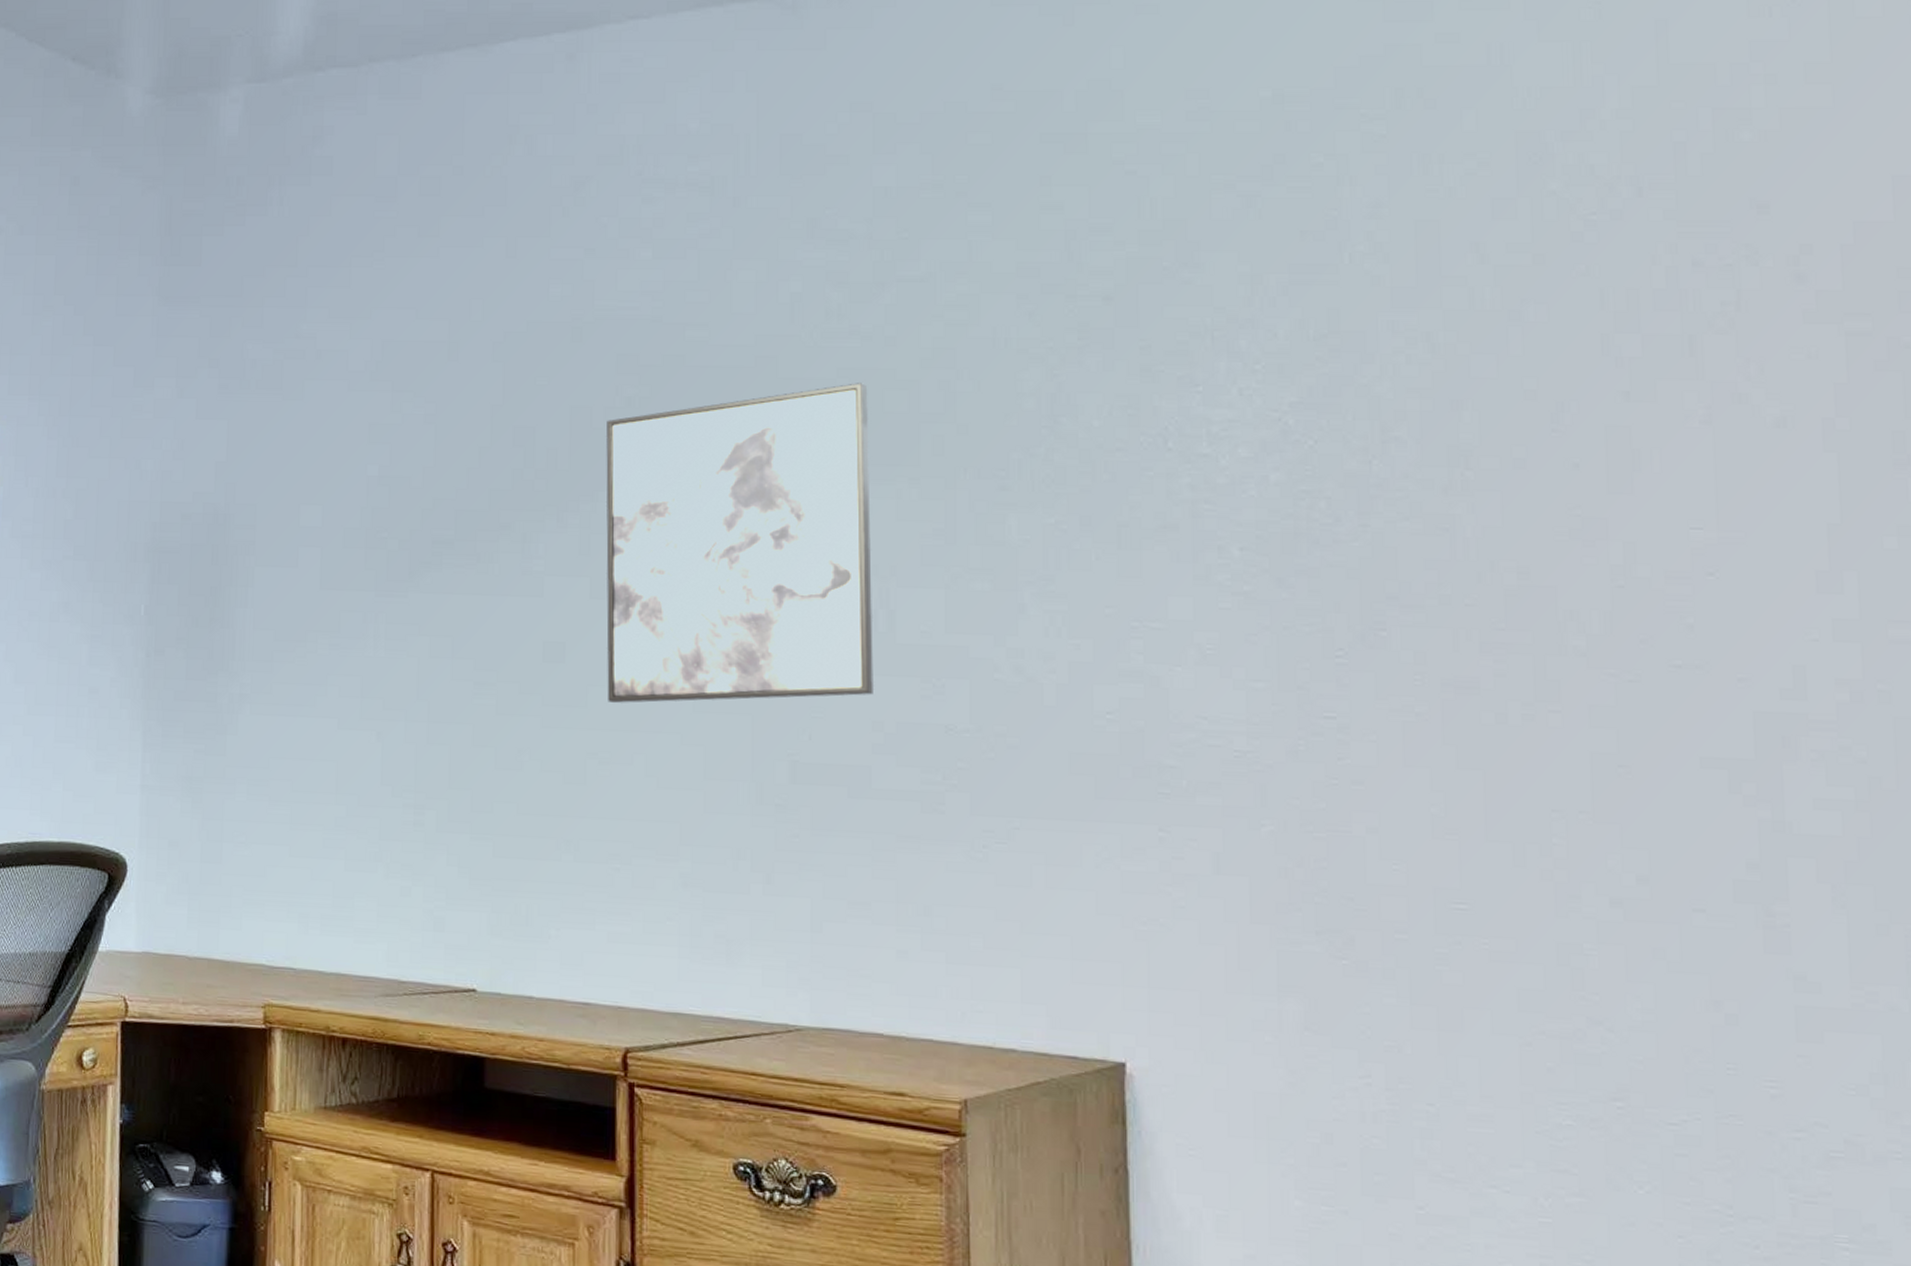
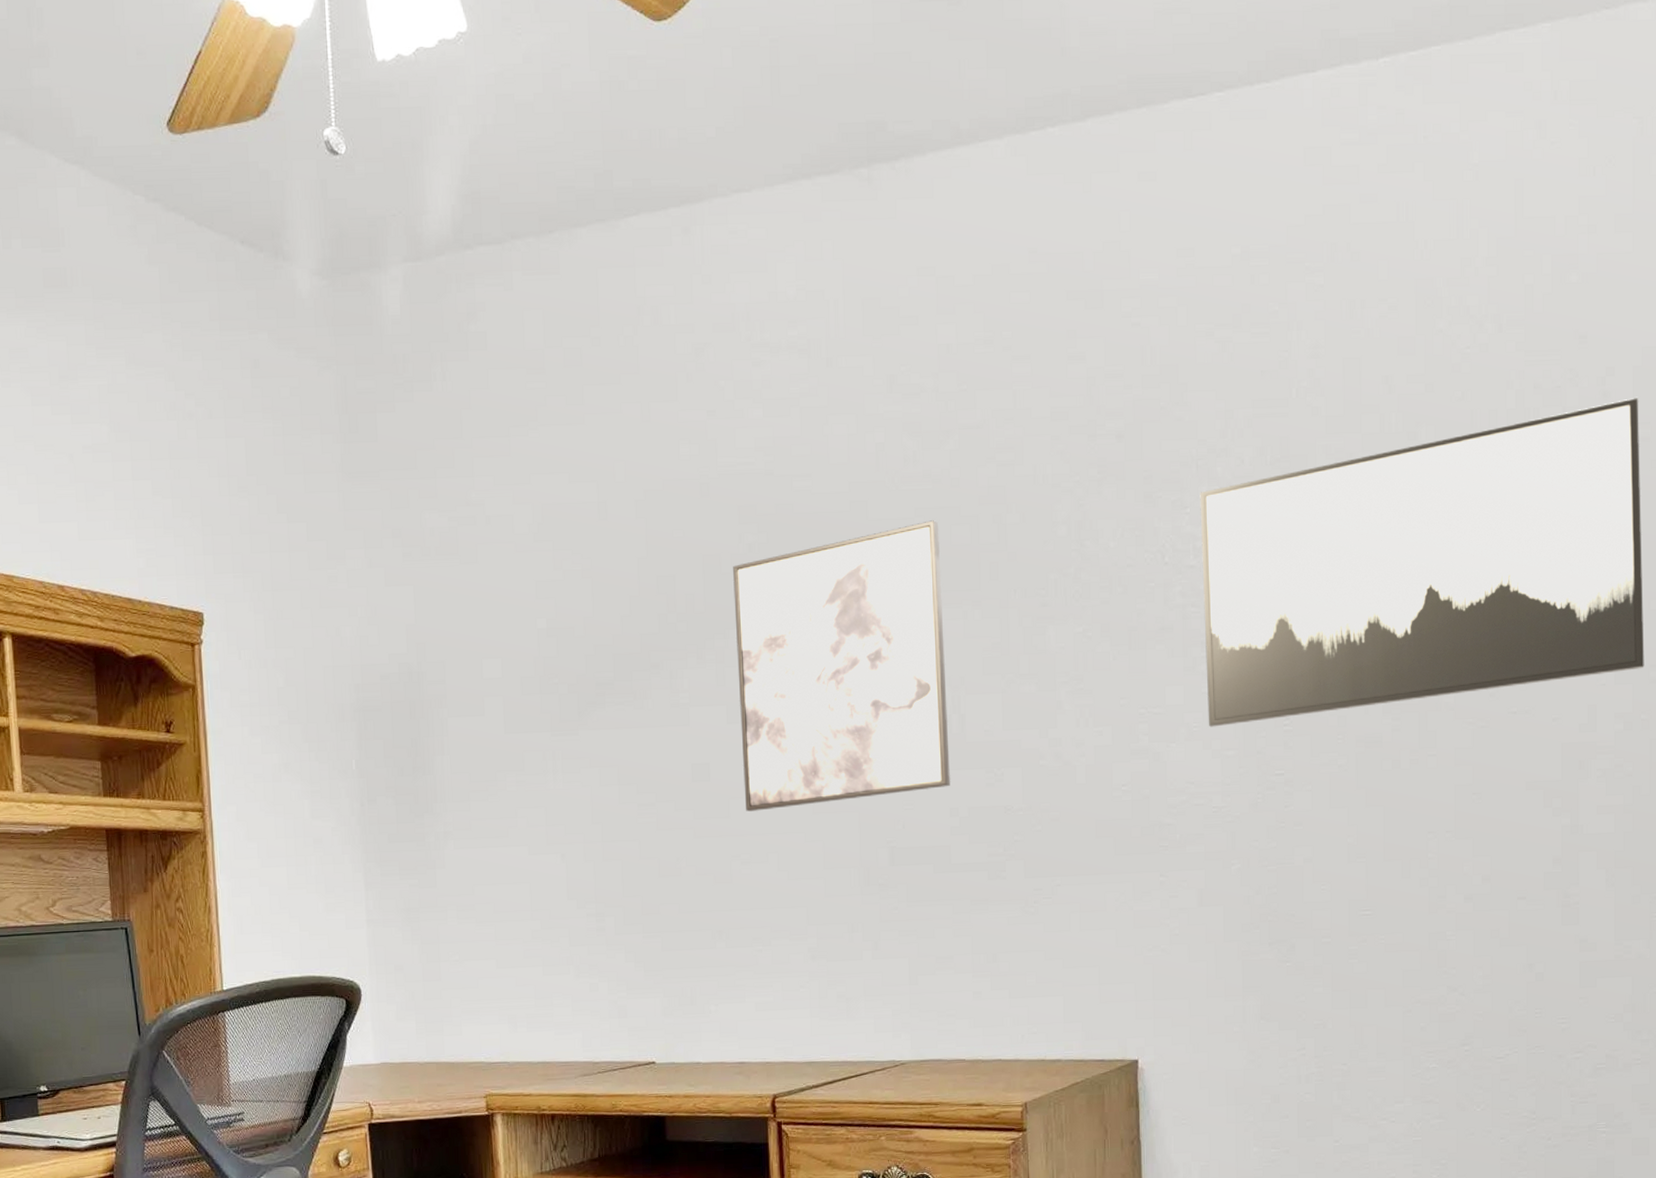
wall art: none [1216,283,1879,652] -> present [1200,398,1645,727]

